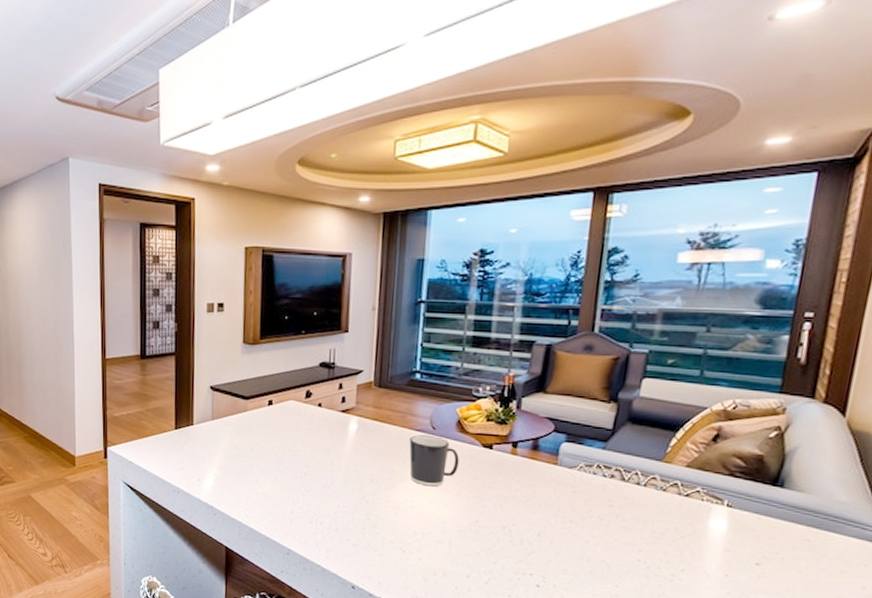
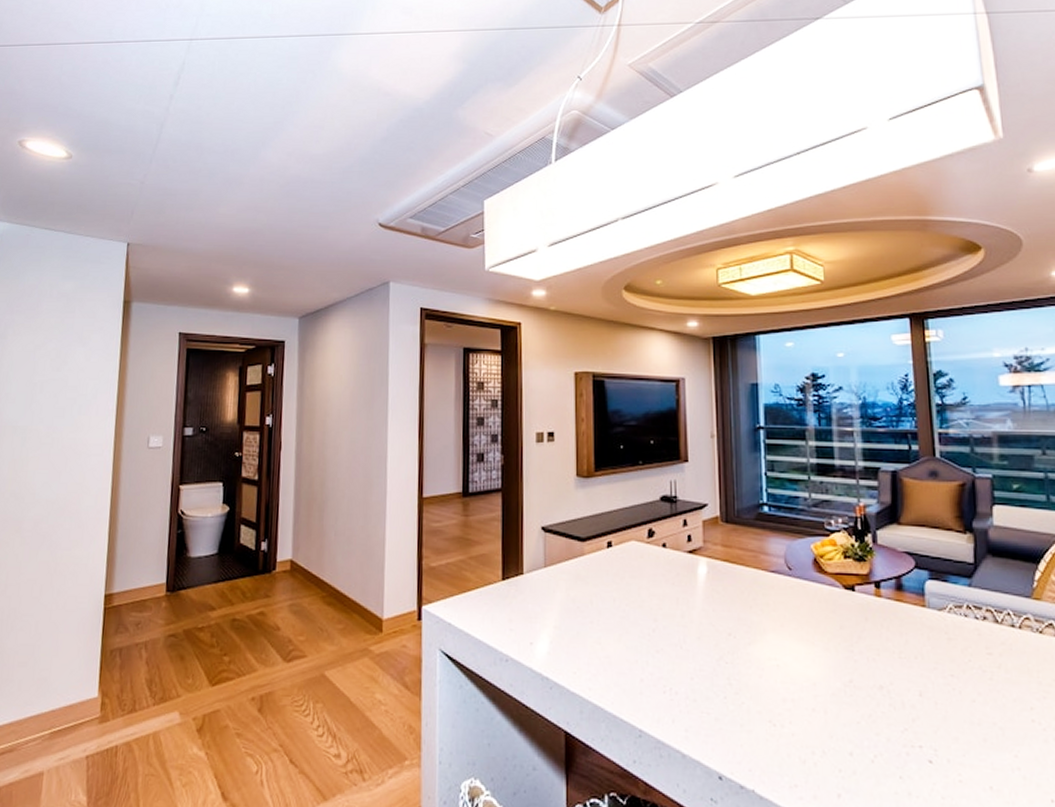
mug: present [409,435,459,487] -> none [765,577,822,640]

